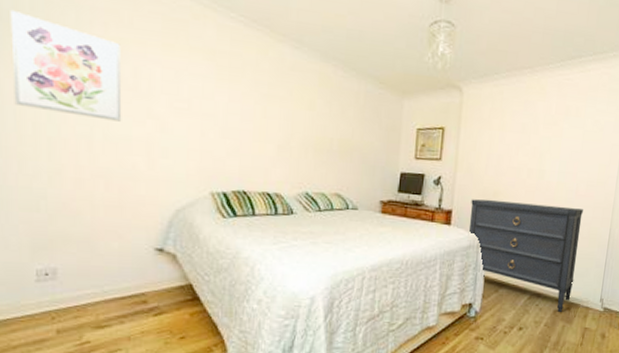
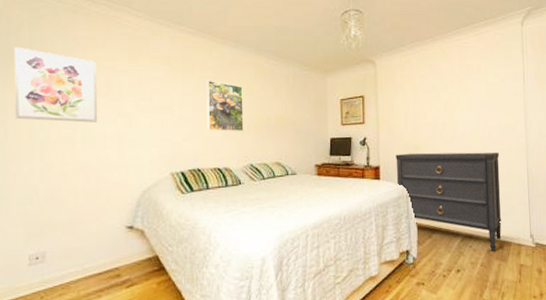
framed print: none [257,85,303,154] -> present [206,80,244,132]

